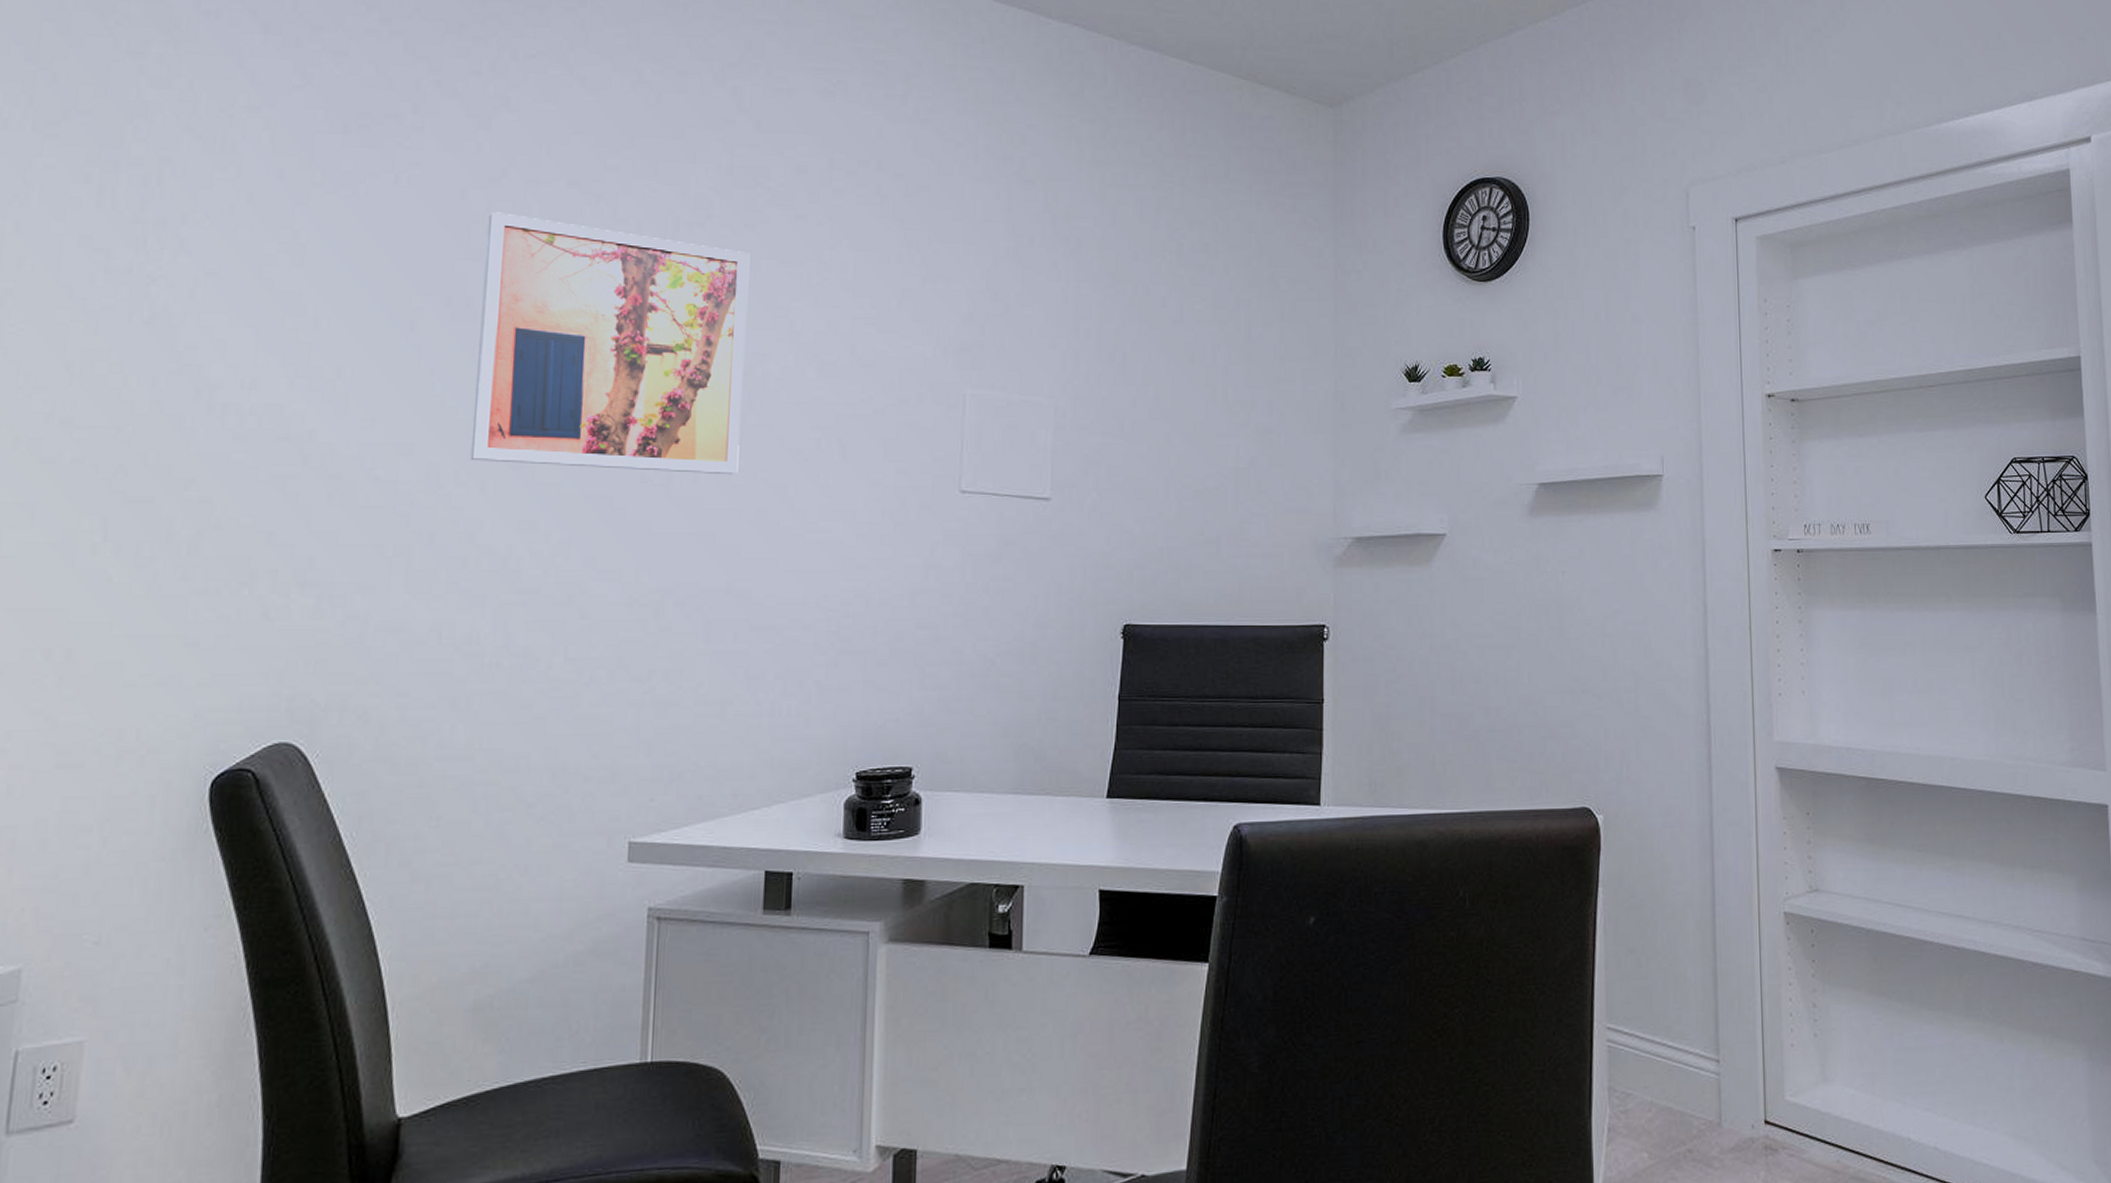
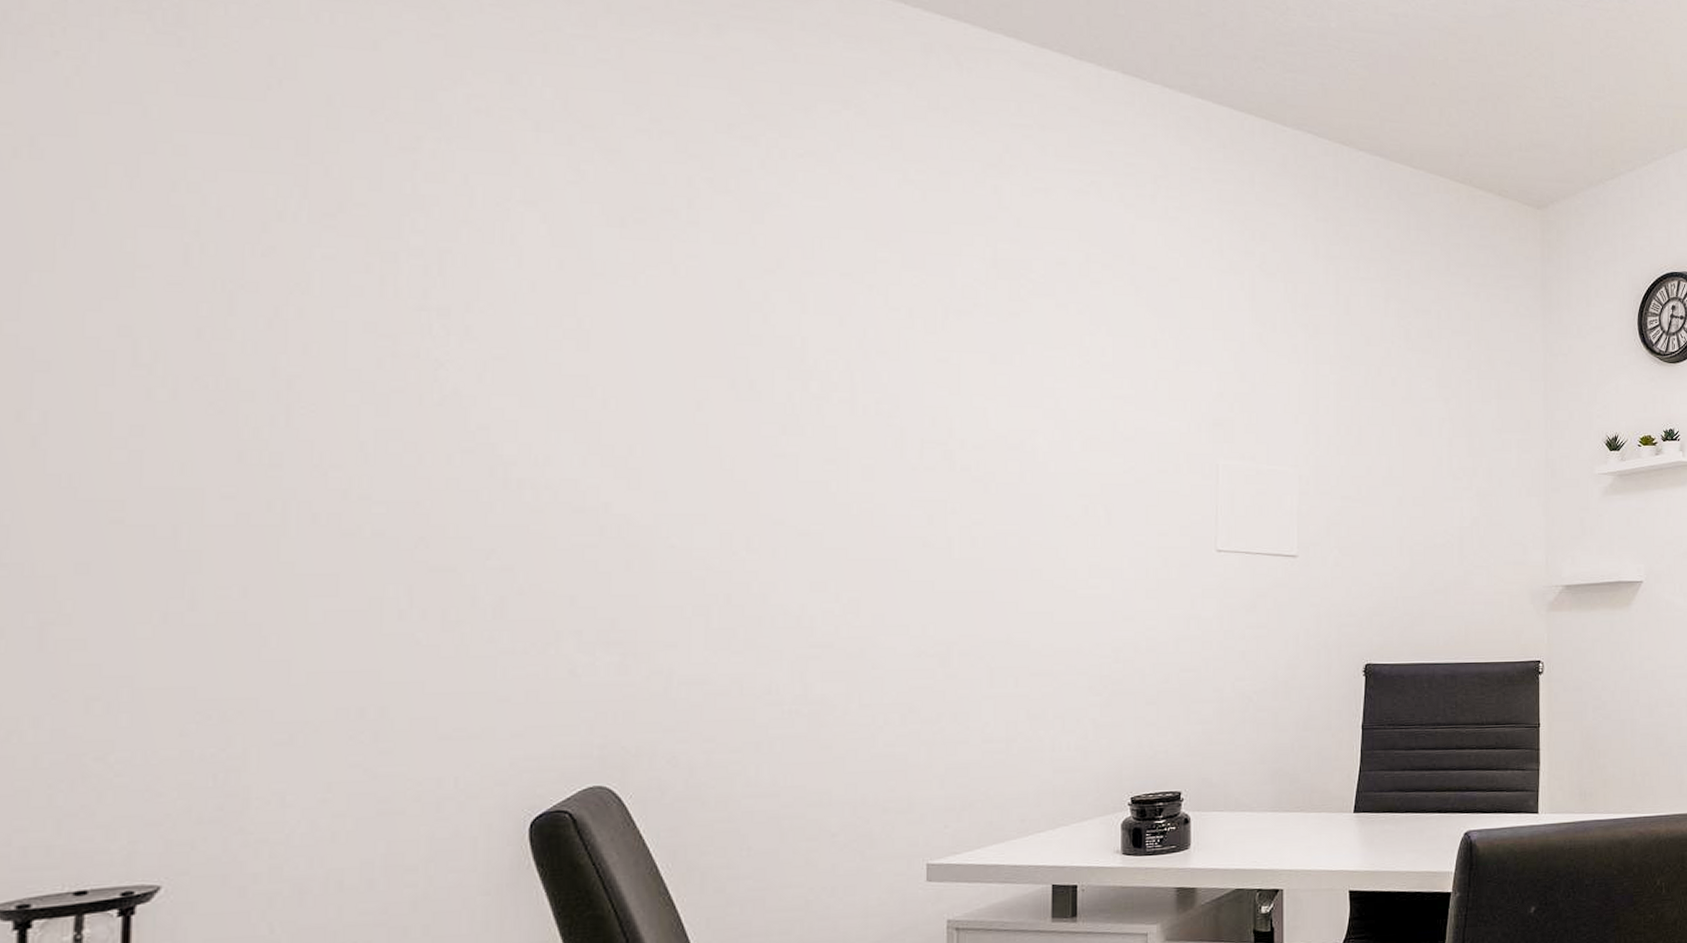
wall art: present [470,212,750,475] -> none [761,301,1016,539]

